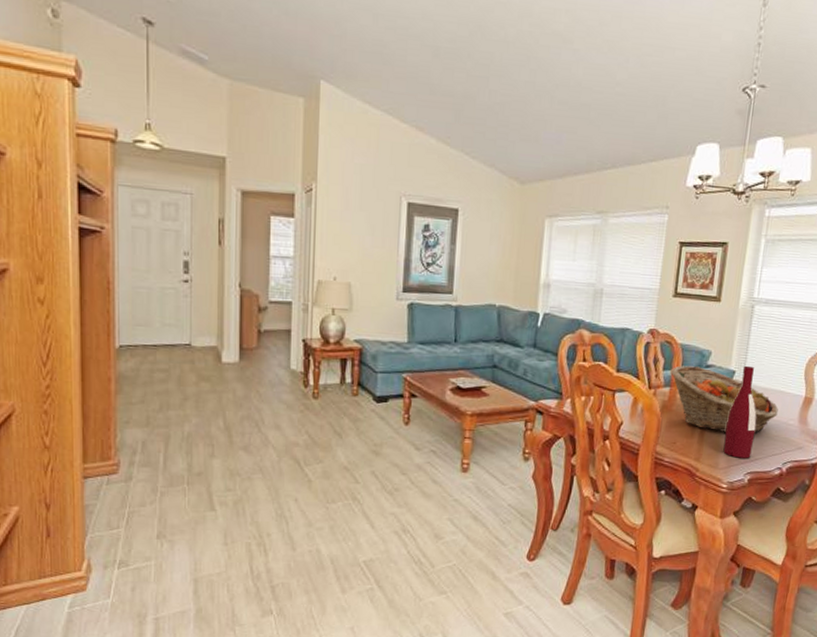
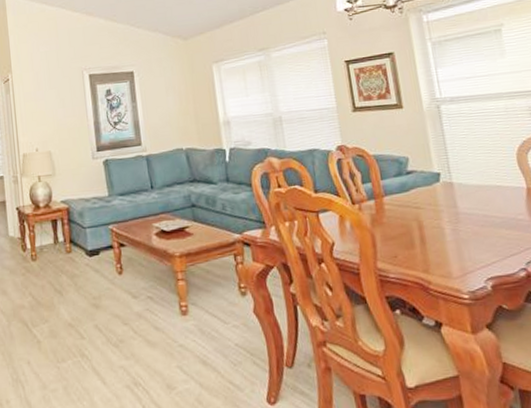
fruit basket: present [670,366,778,433] -> none [370,174,502,238]
wine bottle: present [723,365,757,458] -> none [446,165,486,264]

